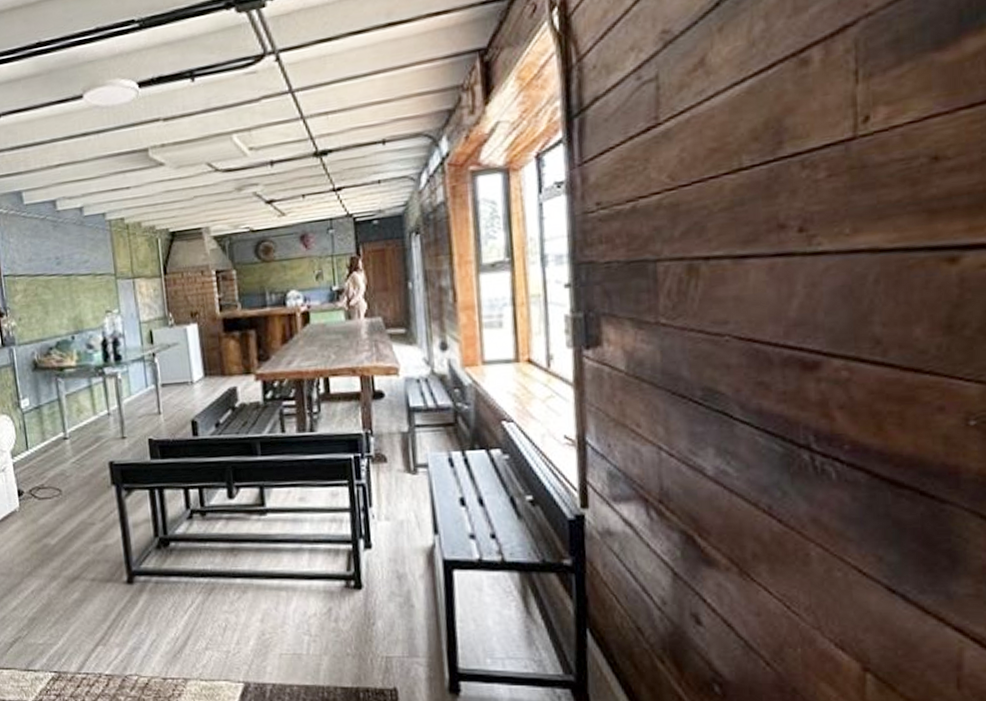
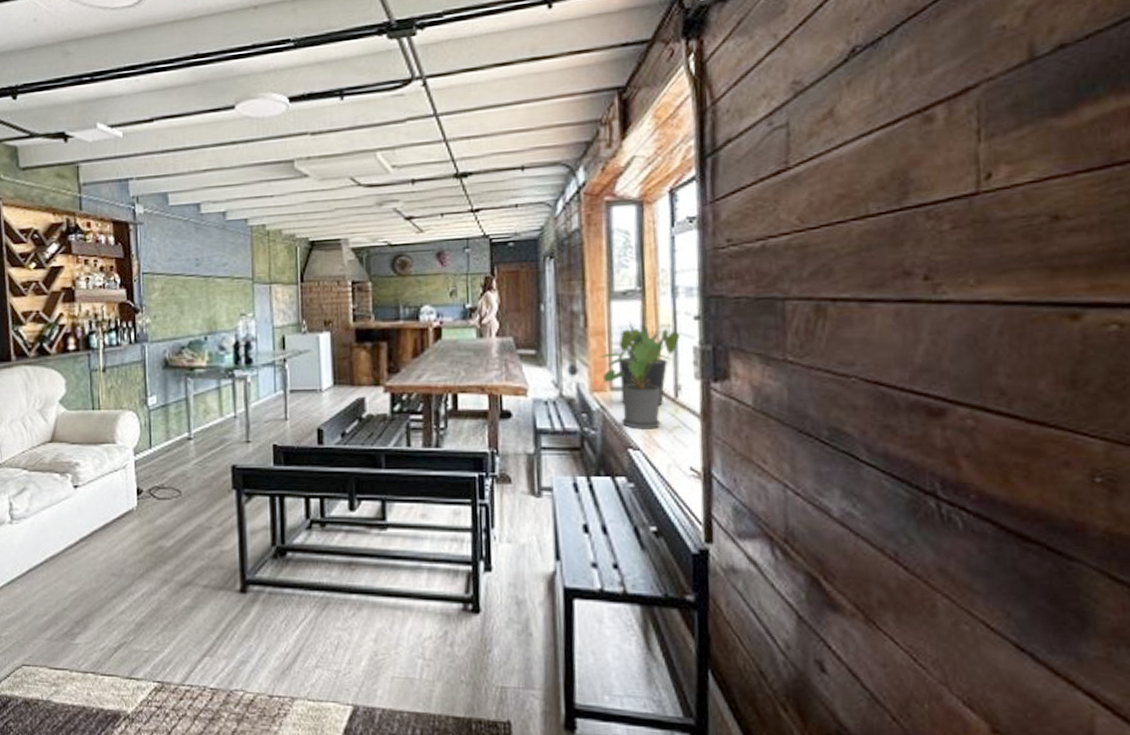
house plant: none [469,299,551,402] -> present [598,329,680,429]
planter: none [488,293,539,376] -> present [618,320,667,405]

